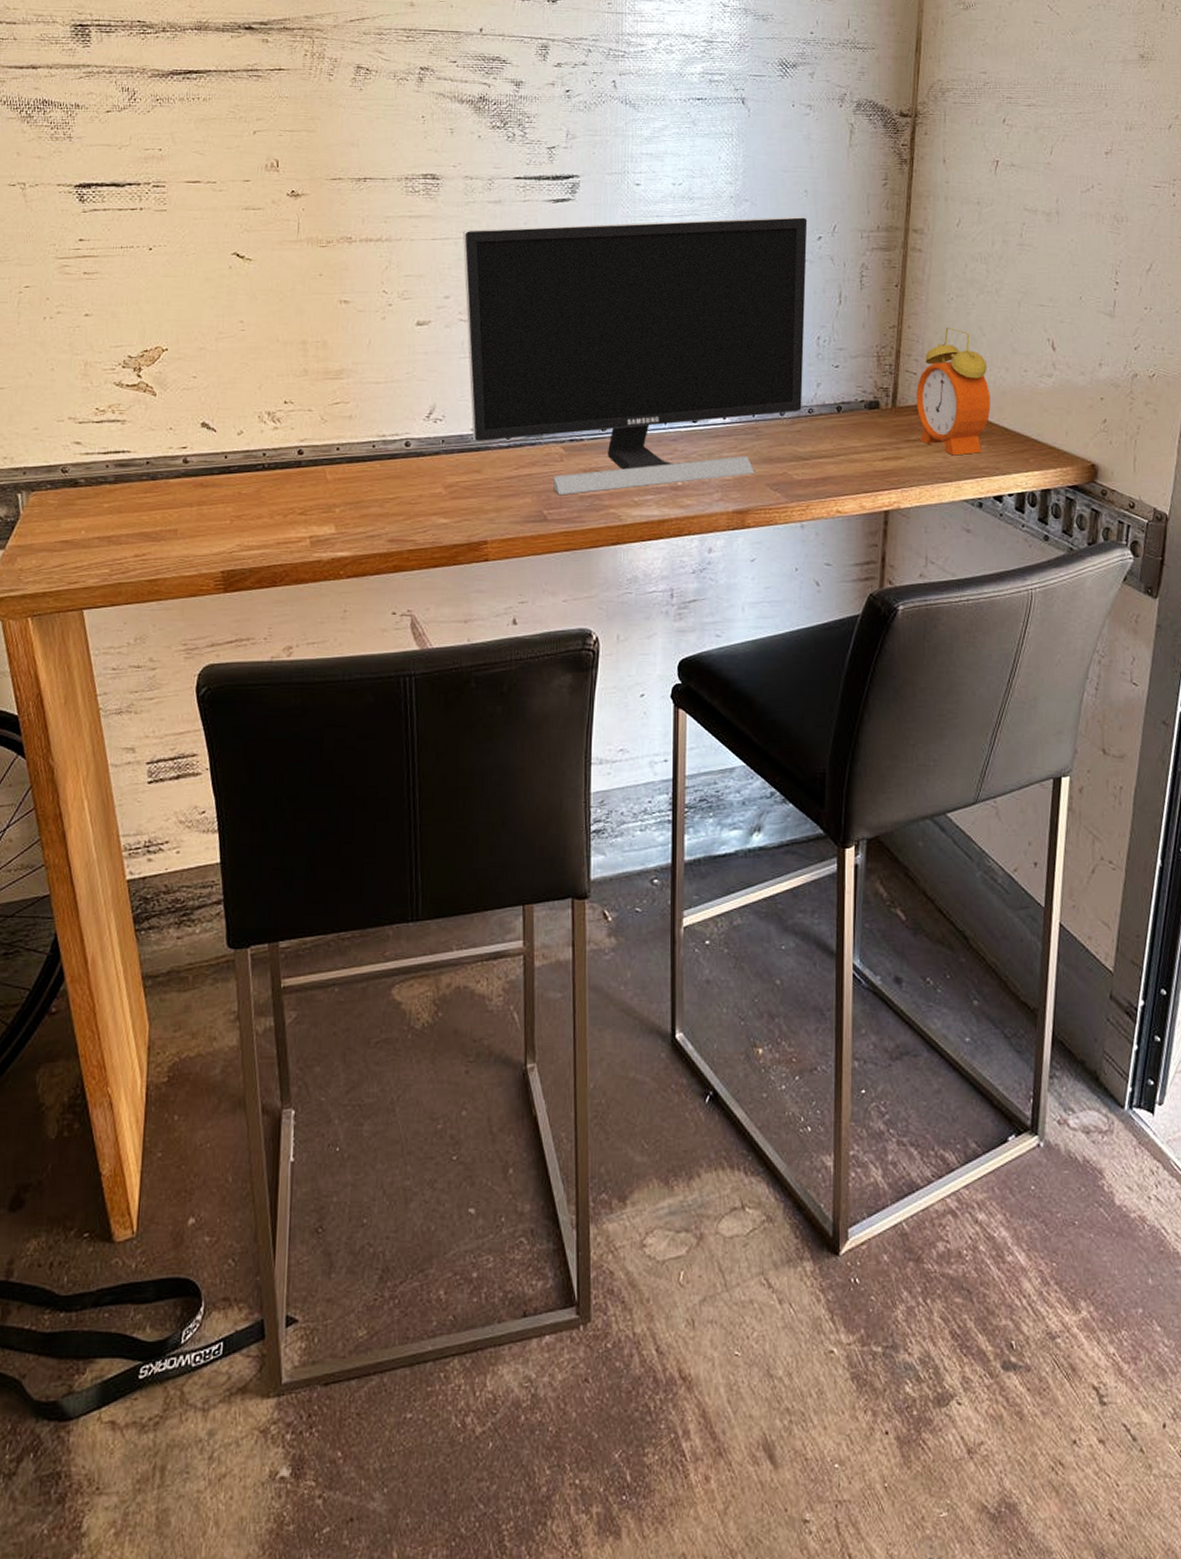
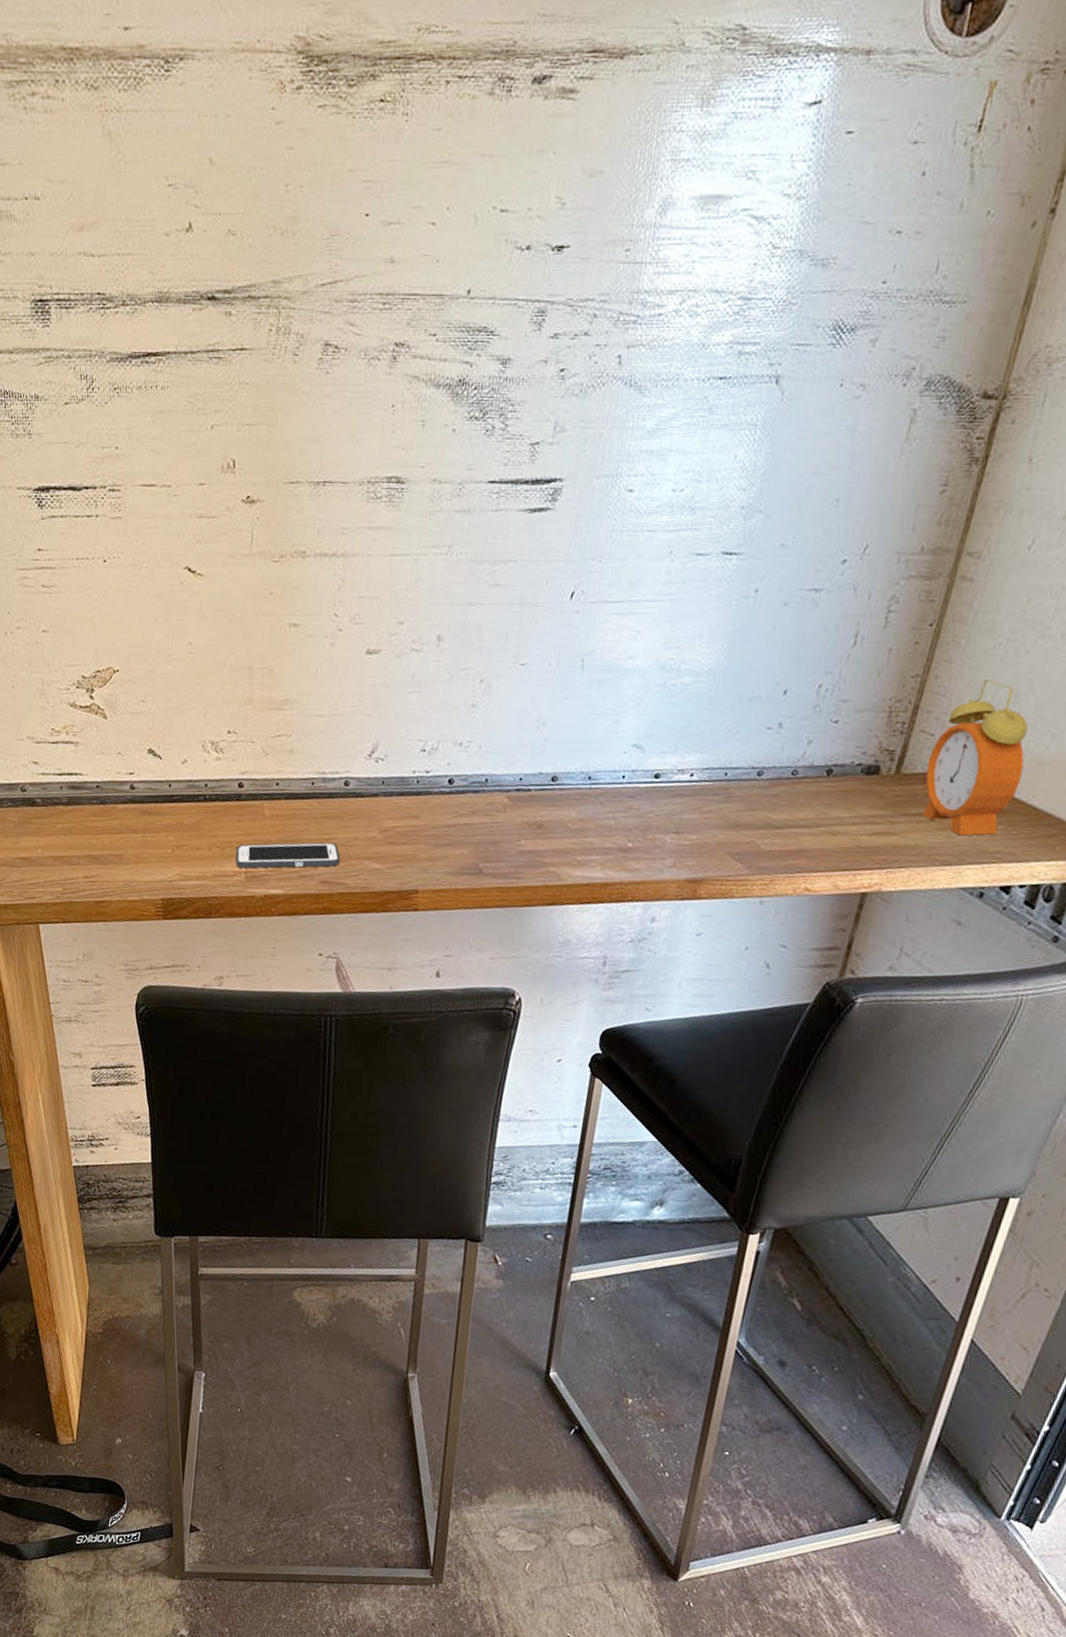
cell phone: none [299,501,407,533] -> present [235,842,340,869]
monitor: present [463,217,808,496] -> none [413,533,833,849]

